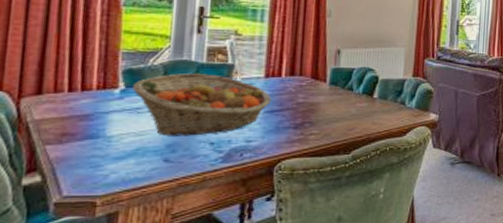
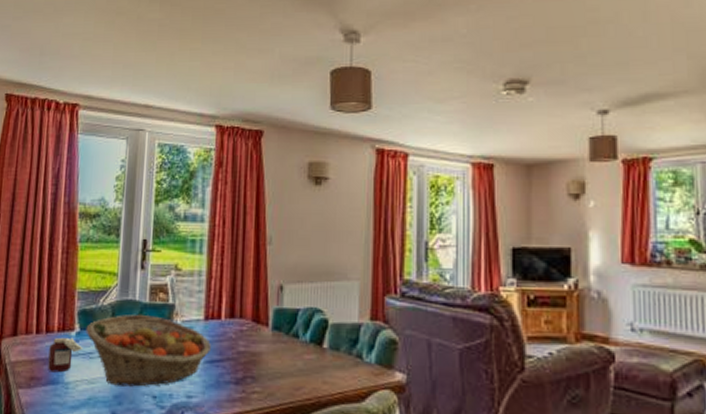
jar: none [84,94,129,128] -> present [47,337,83,373]

